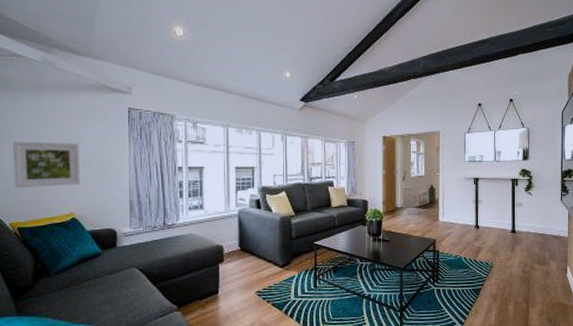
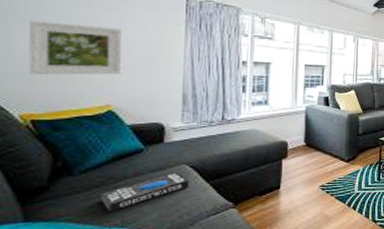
book: none [71,275,139,310] -> present [101,172,190,212]

